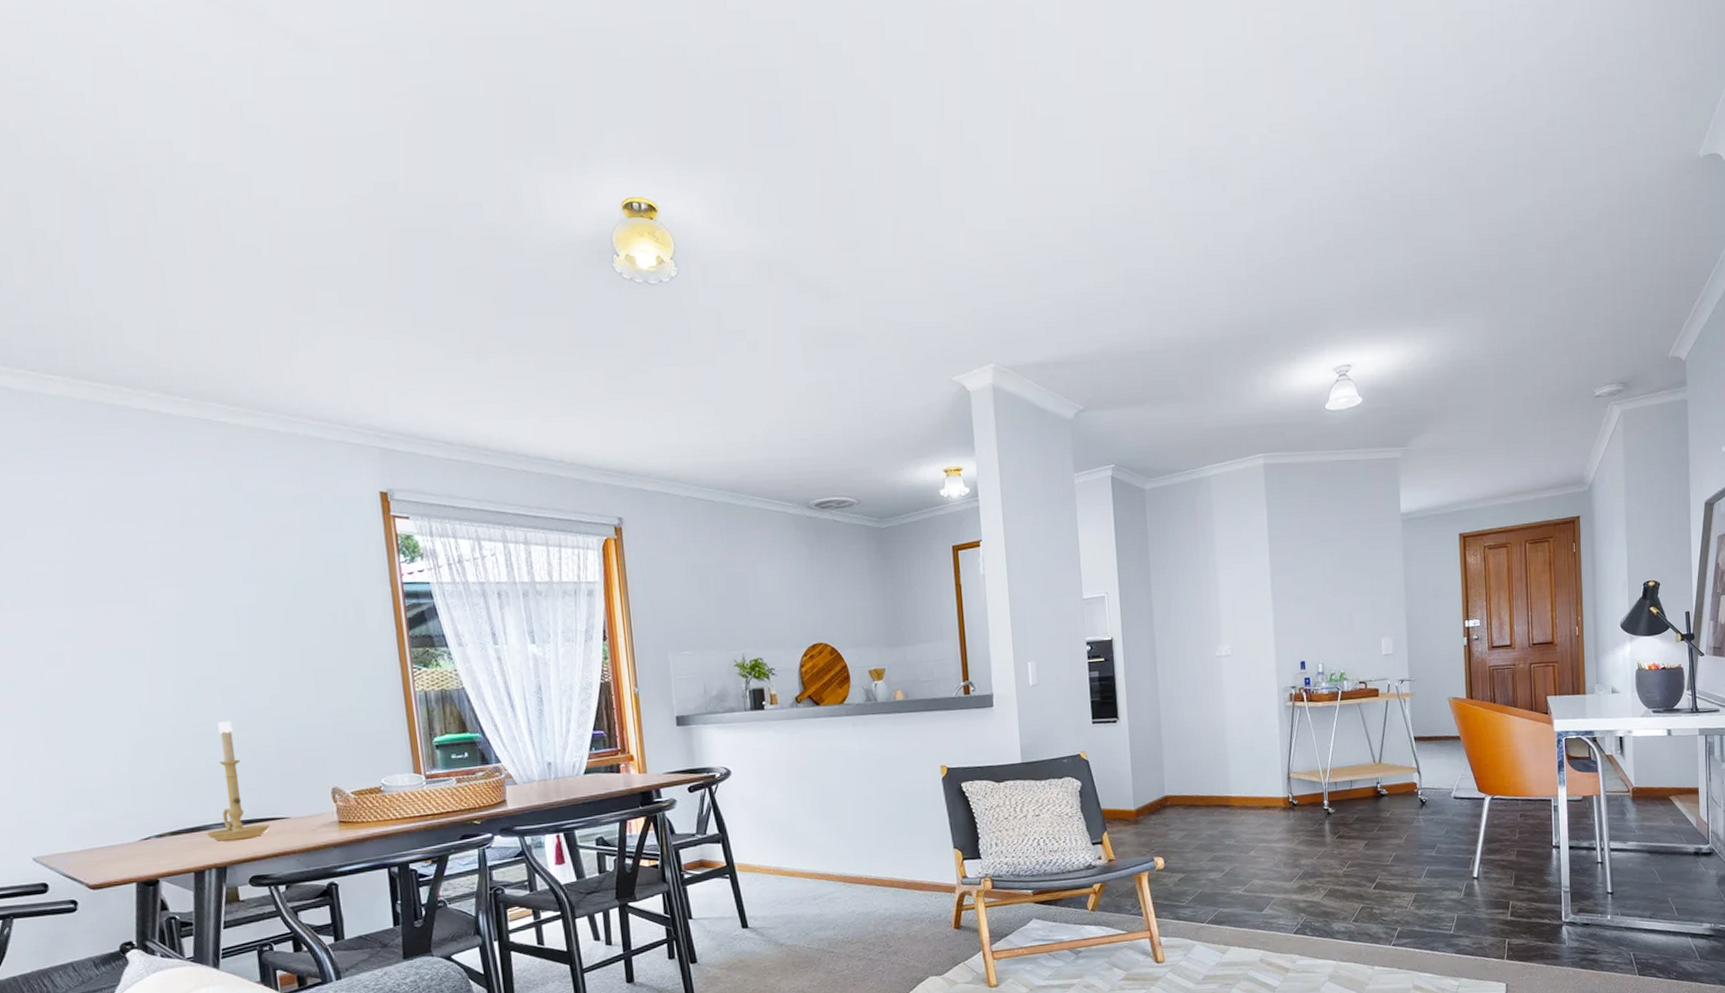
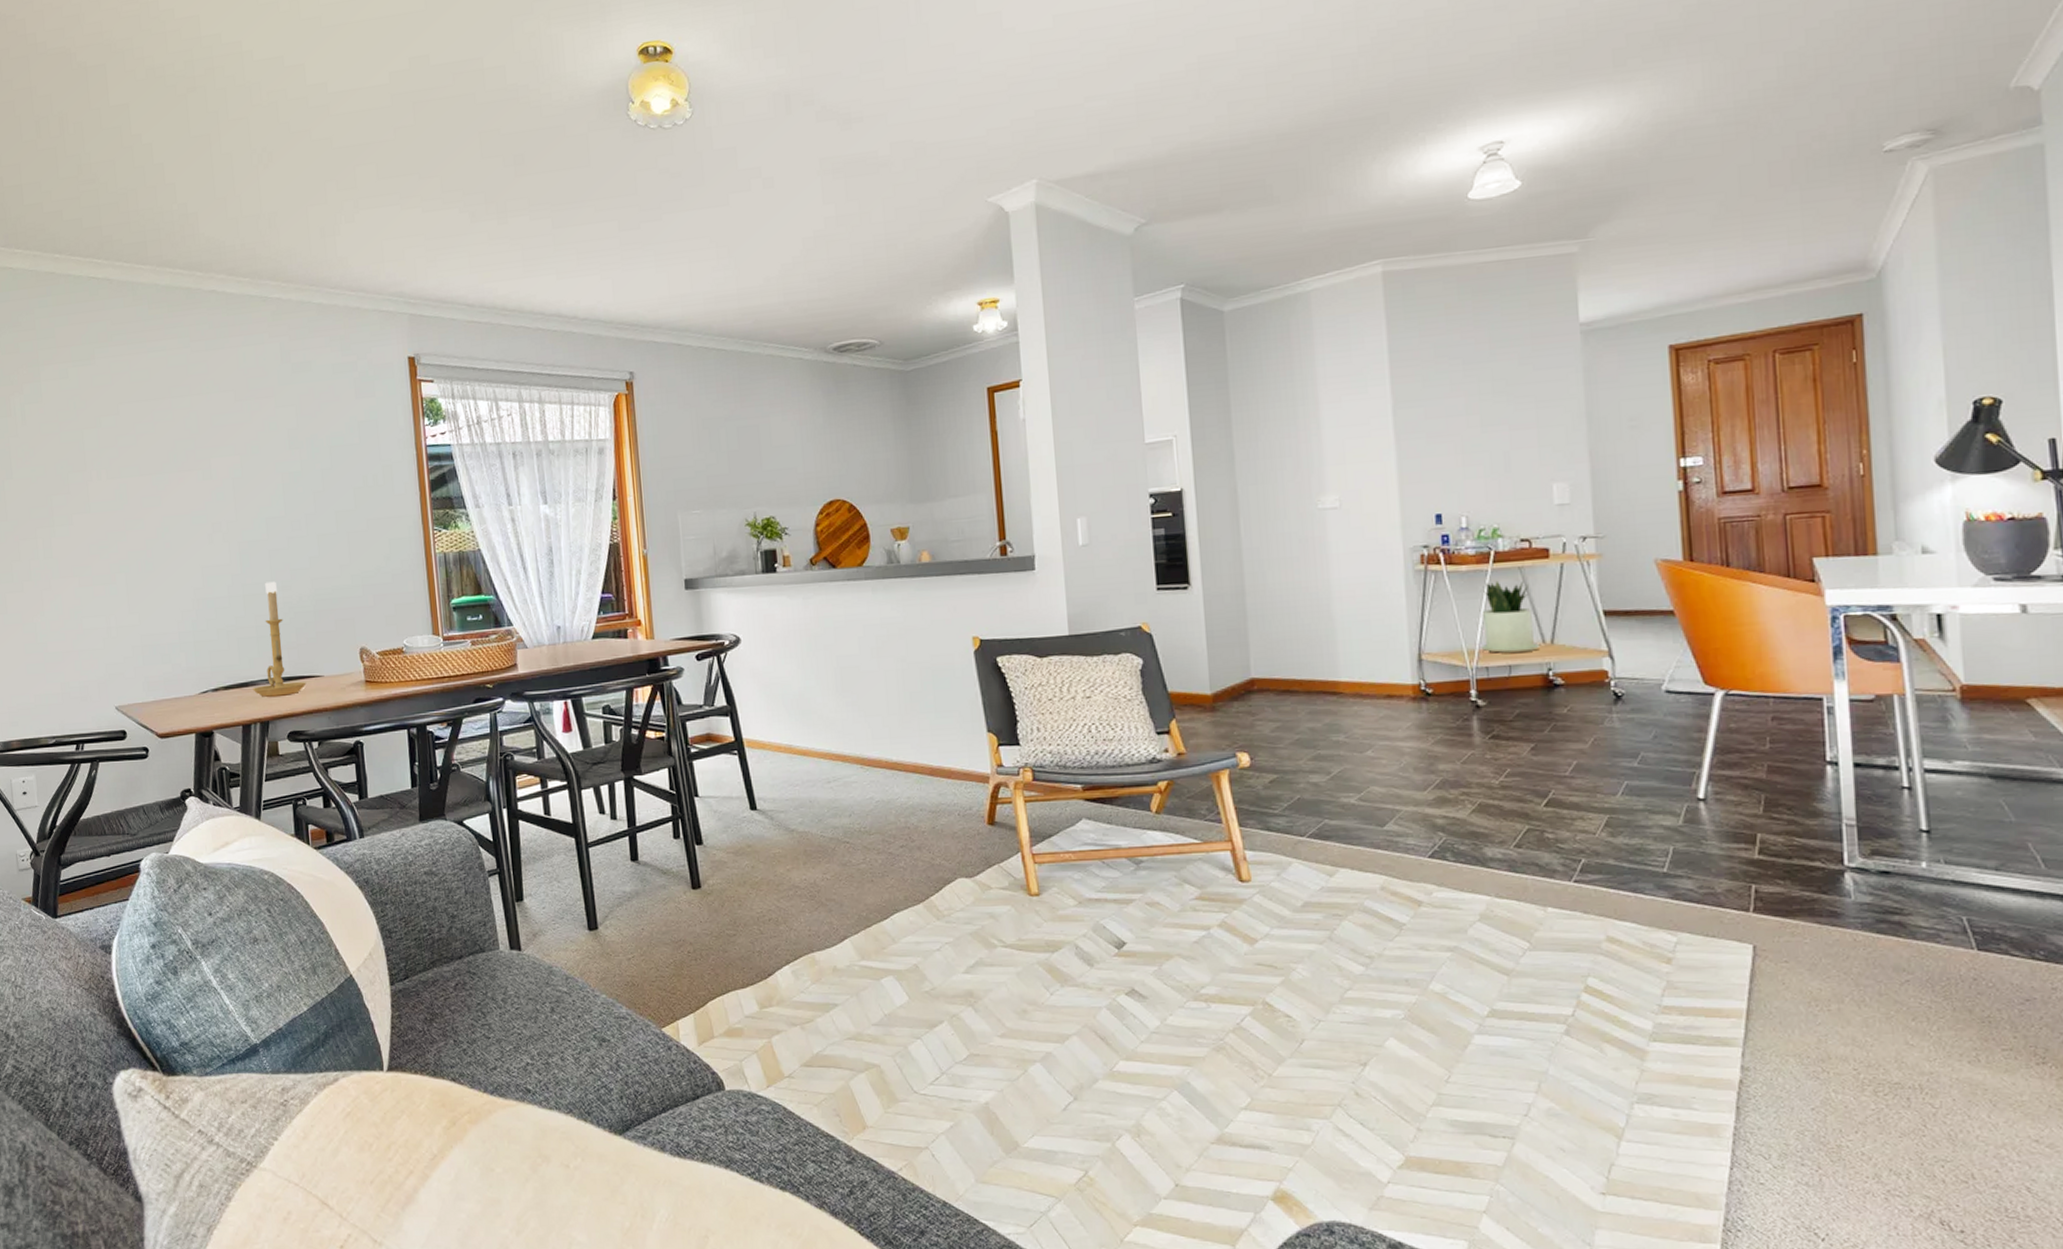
planter: none [1331,714,1371,772] -> present [1480,580,1539,654]

